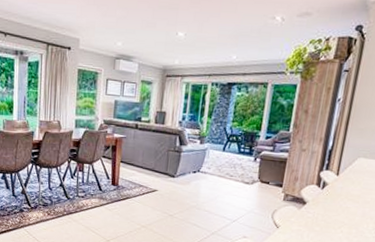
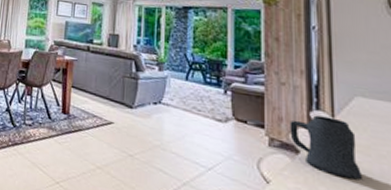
mug: none [301,174,352,221] -> present [290,115,363,180]

